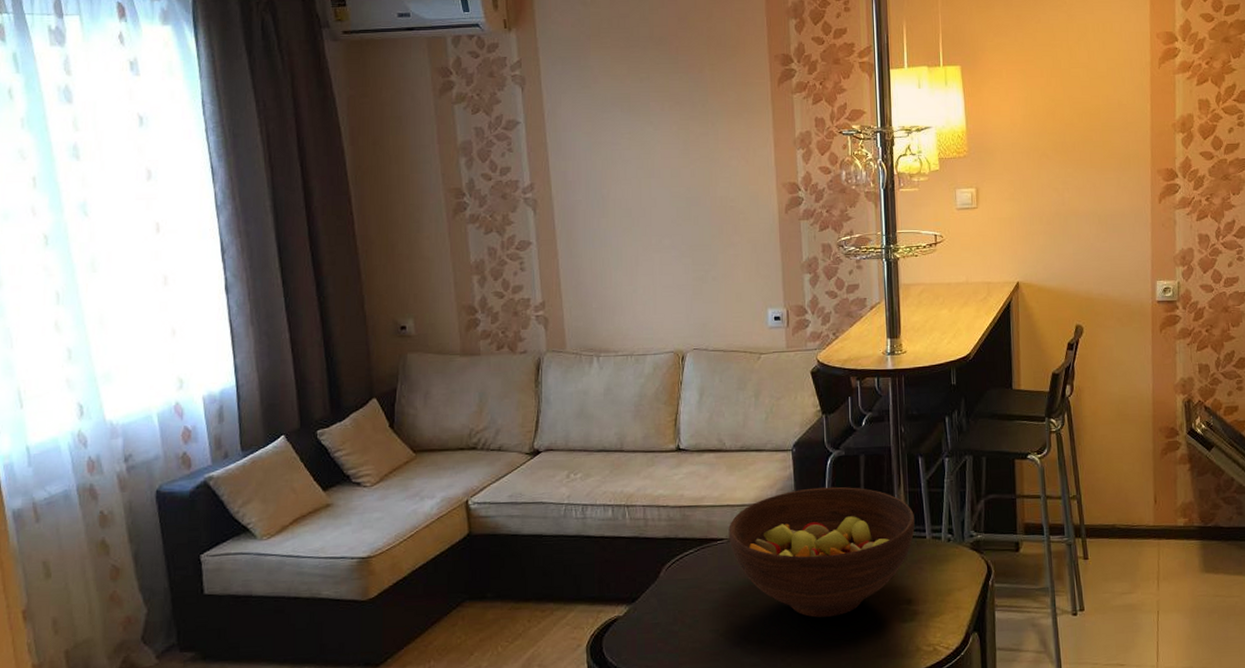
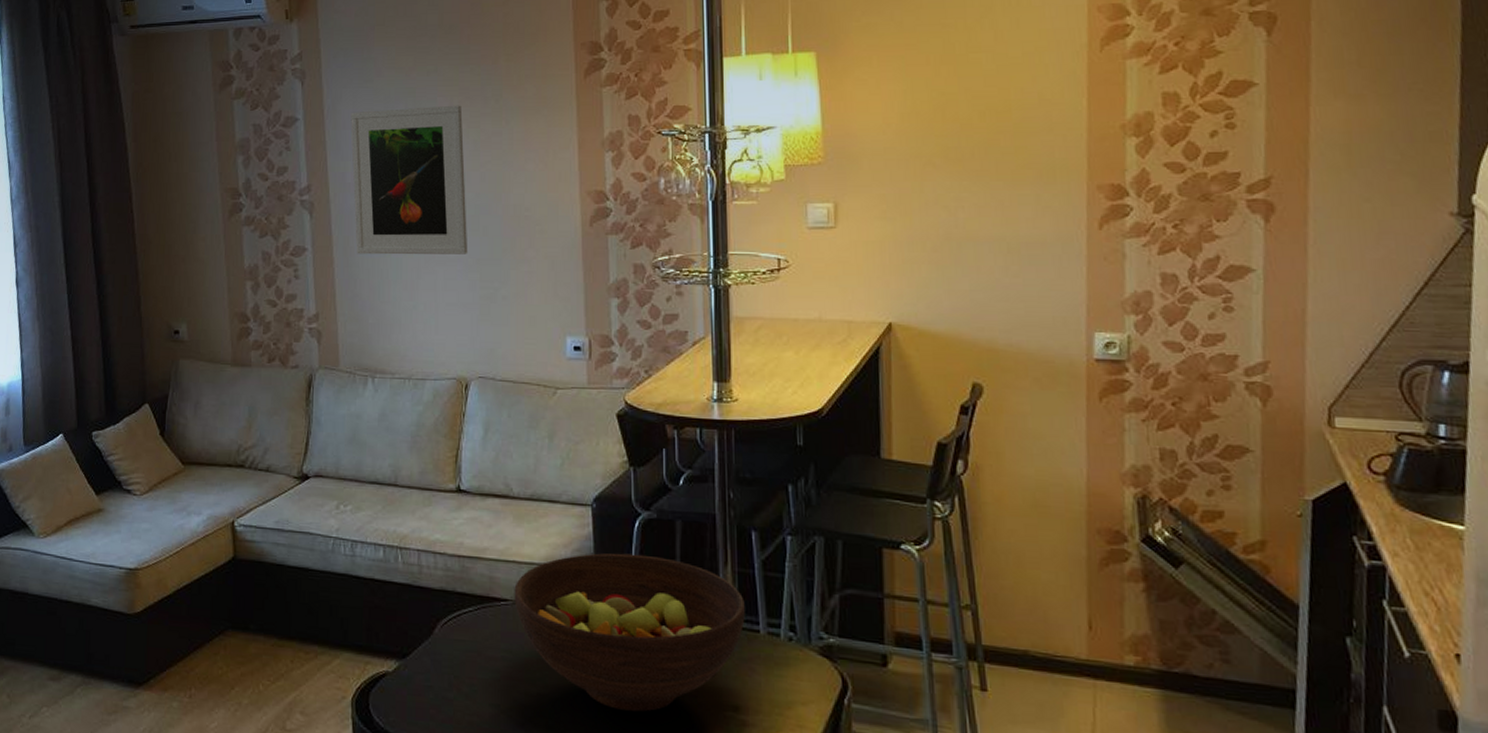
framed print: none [570,109,682,246] -> present [350,105,468,255]

